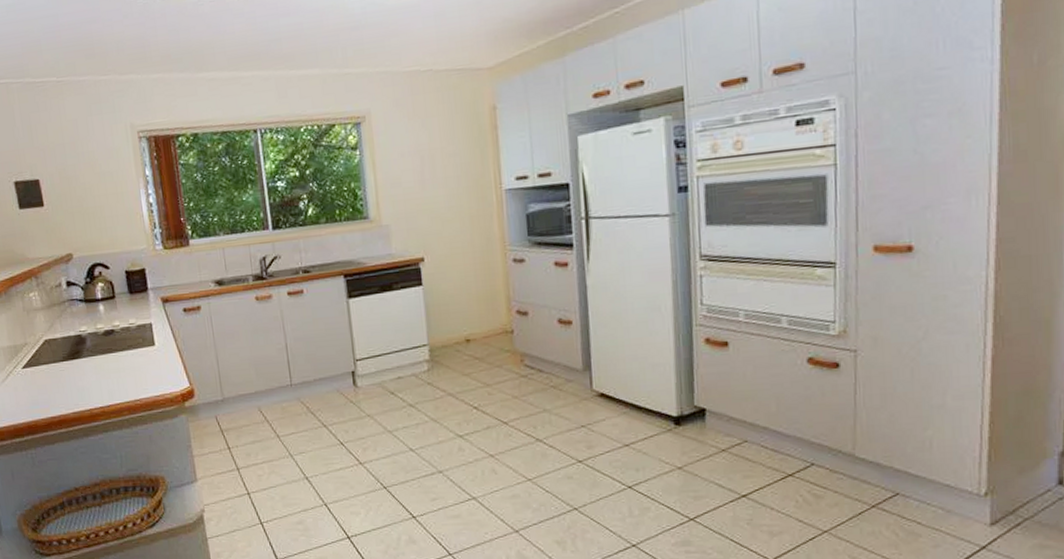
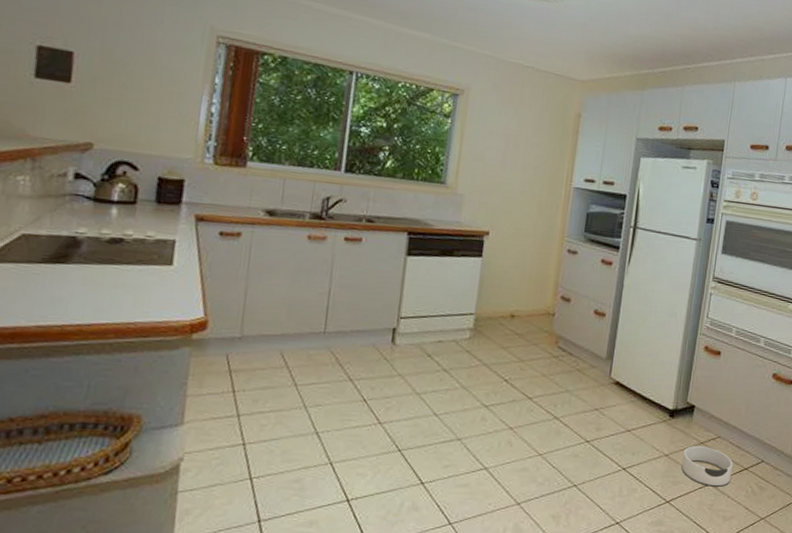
pet bowl: none [701,454,772,499] -> present [681,446,733,487]

